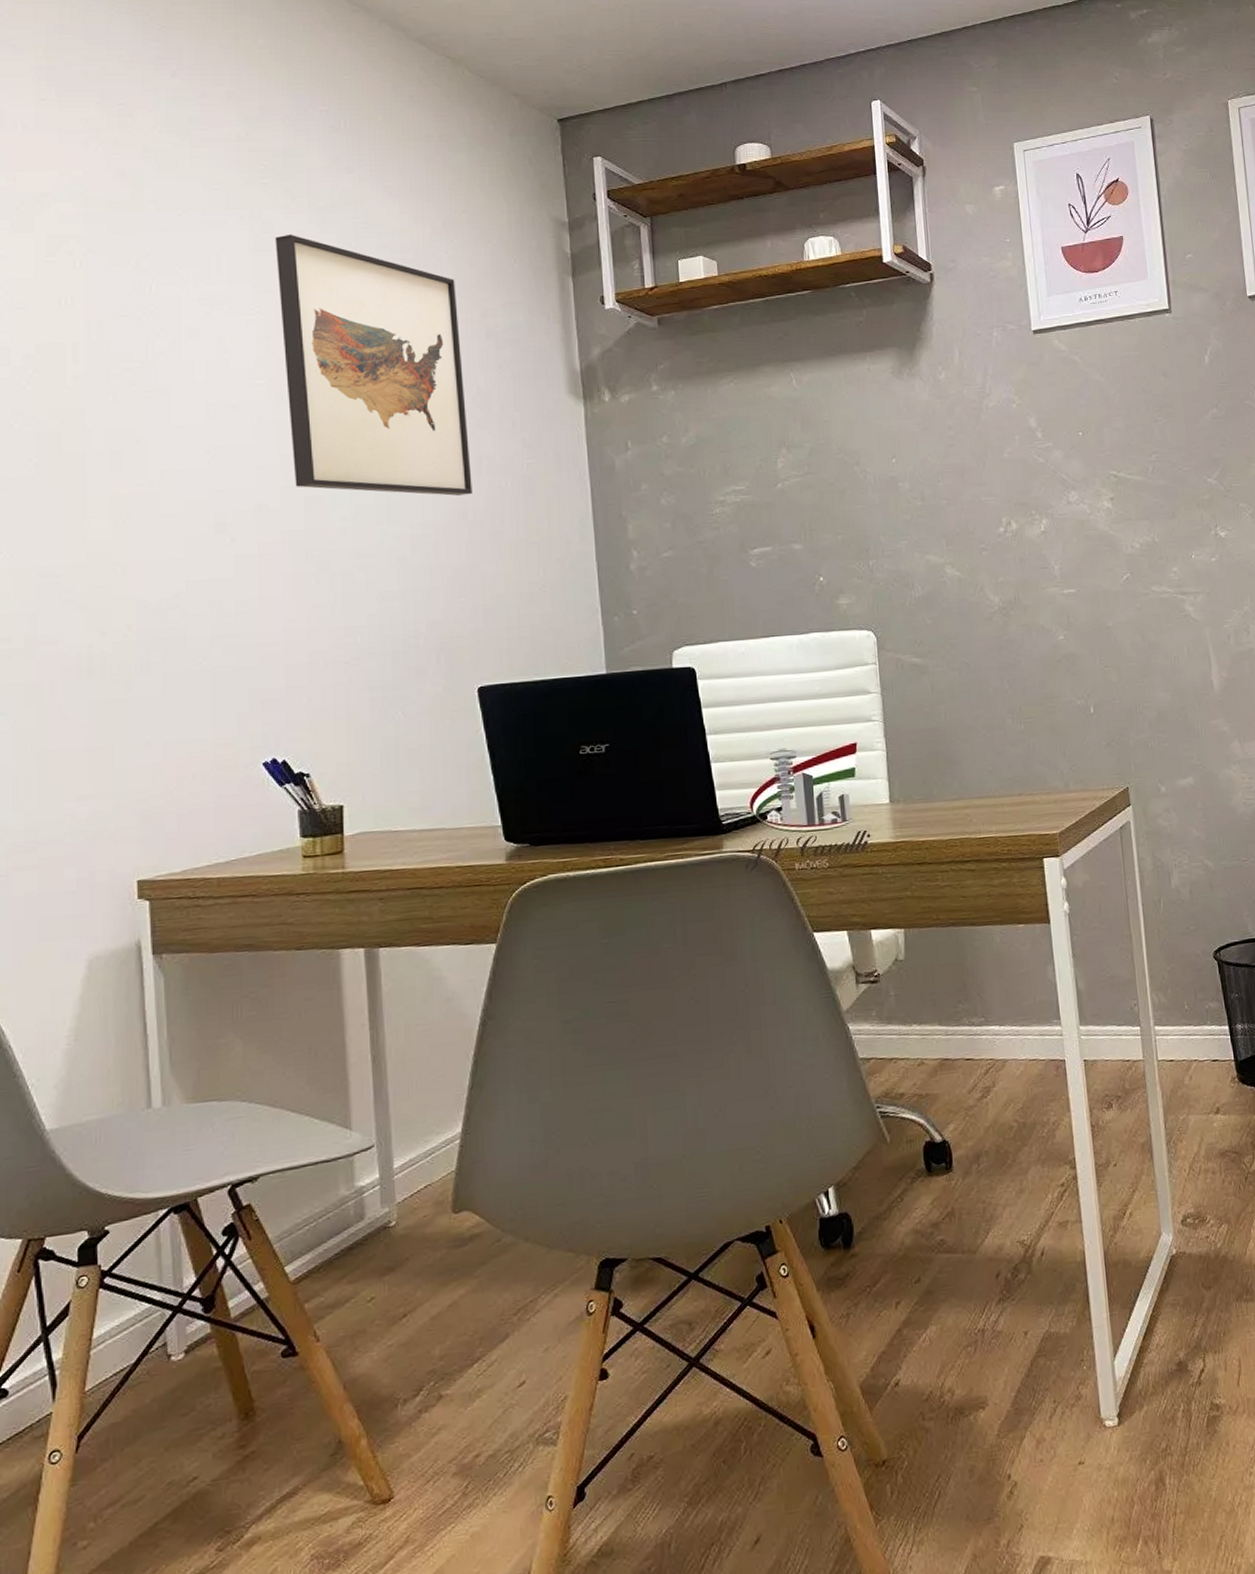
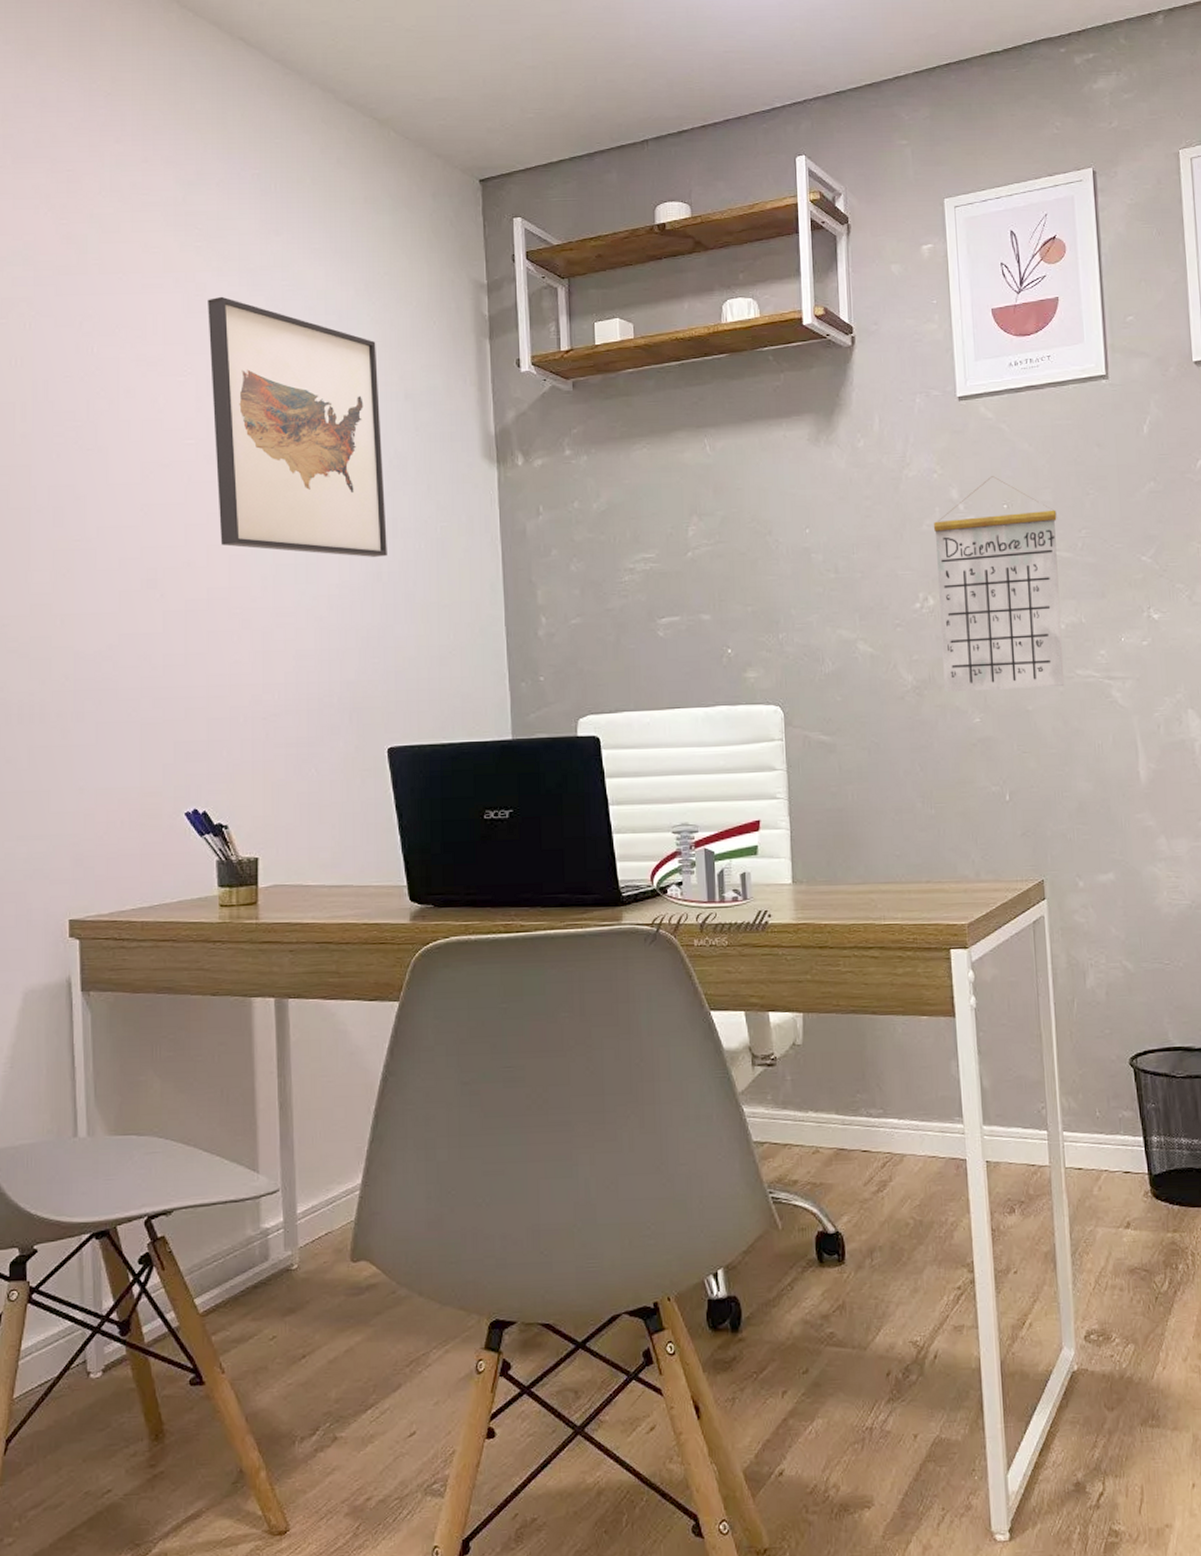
calendar: none [1013,405,1141,612] -> present [933,476,1065,692]

